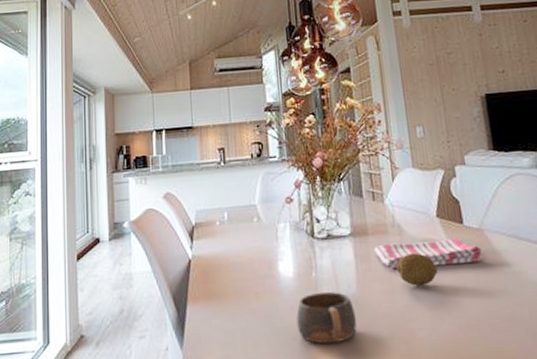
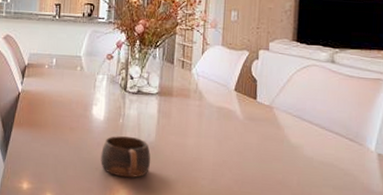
dish towel: present [374,238,483,270] -> none [175,105,269,133]
fruit: present [396,253,438,286] -> none [191,117,227,145]

